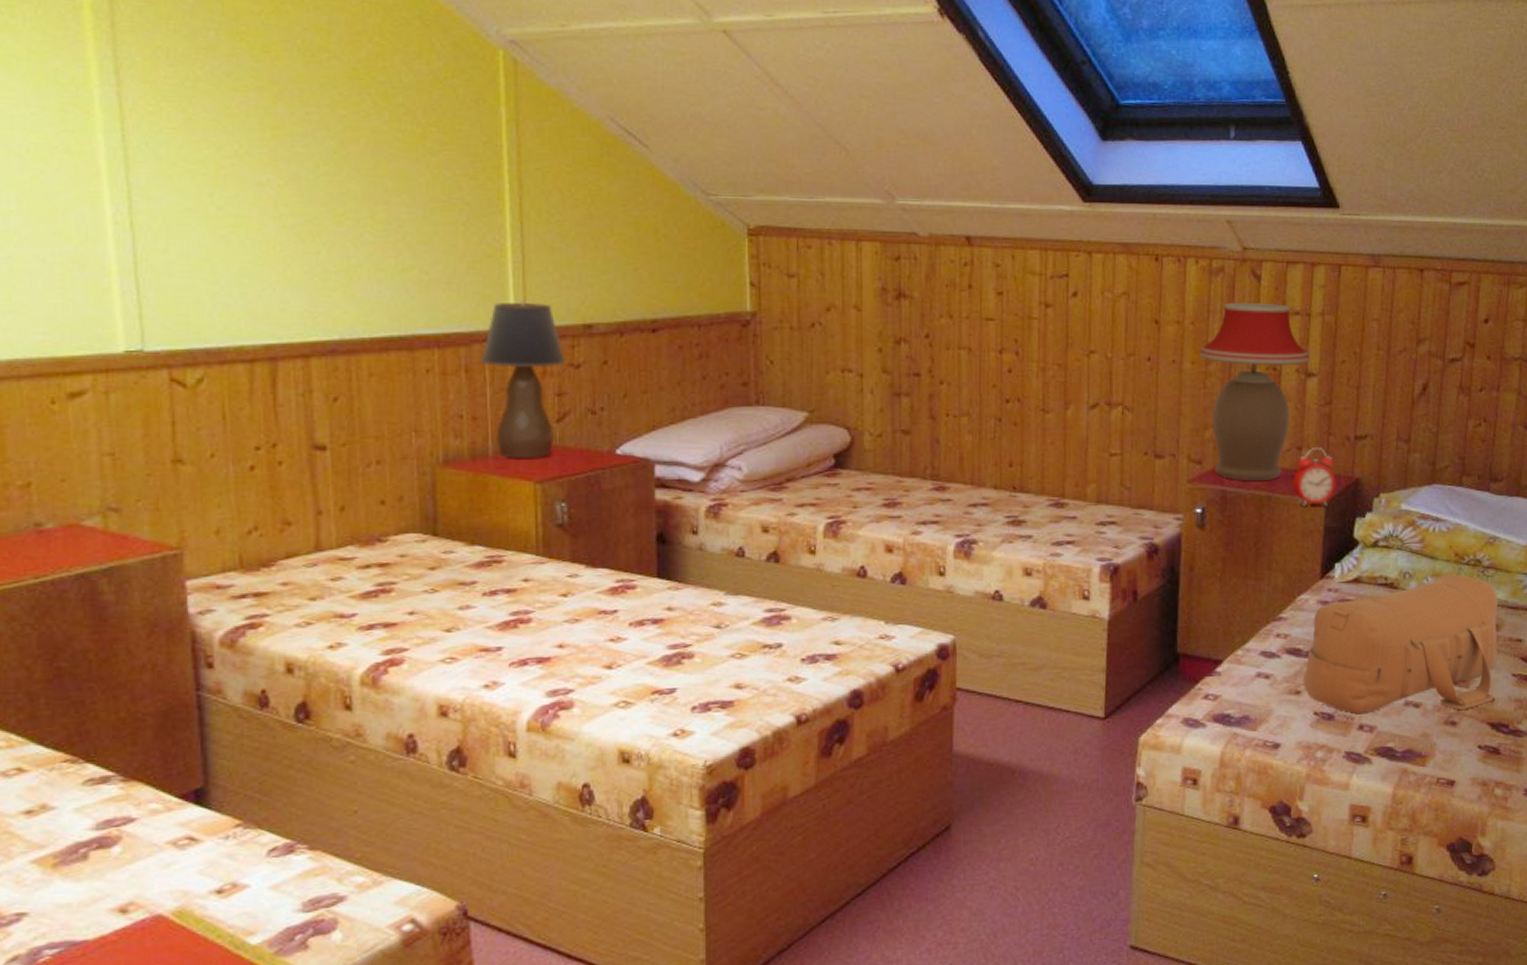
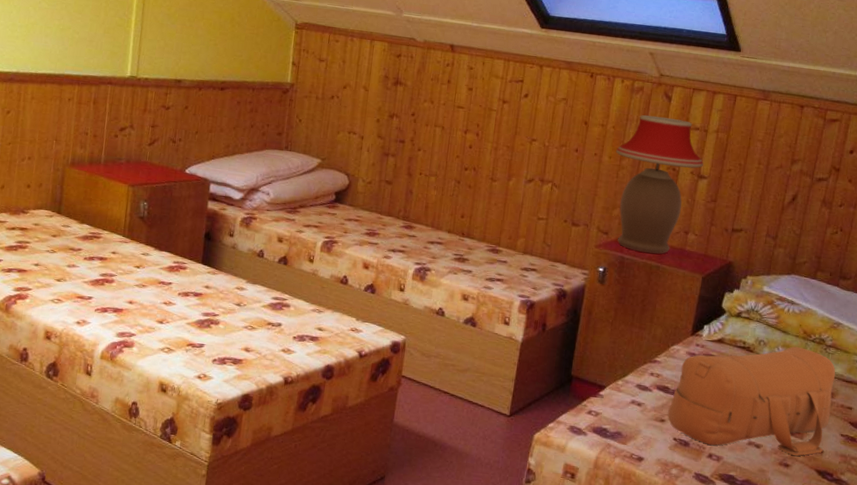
table lamp: present [481,300,567,460] -> none [104,58,161,170]
alarm clock: present [1292,448,1336,507] -> none [677,233,713,281]

